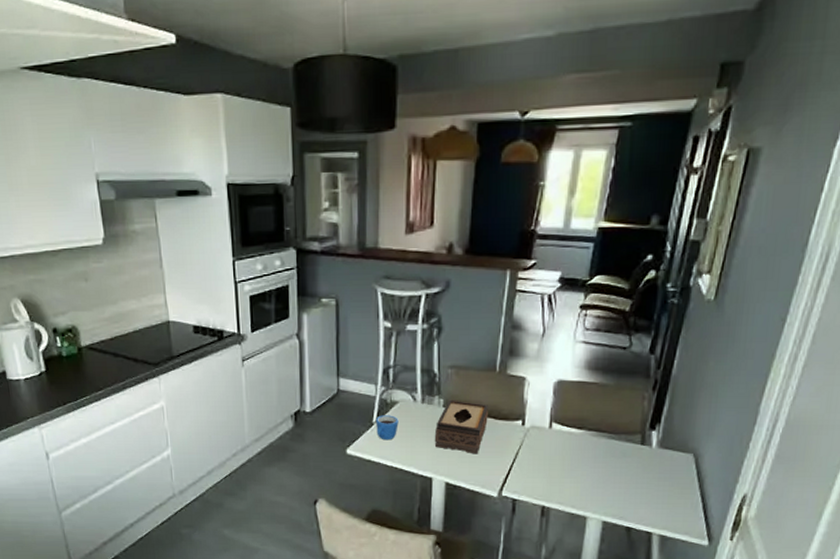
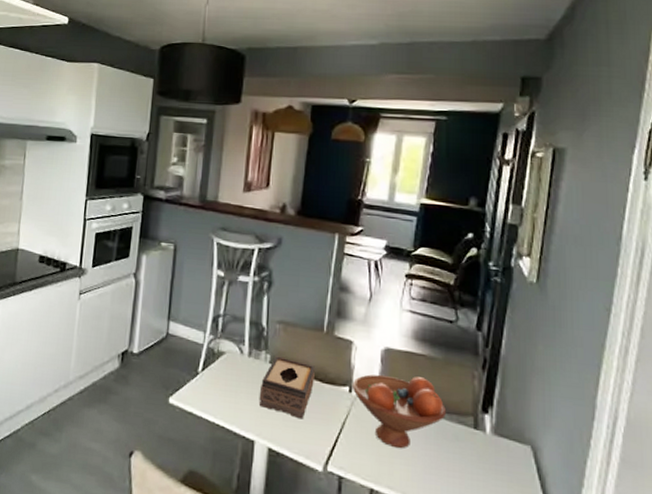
mug: present [375,415,399,440] -> none [200,365,224,393]
fruit bowl: none [524,404,616,470] -> present [351,374,447,449]

